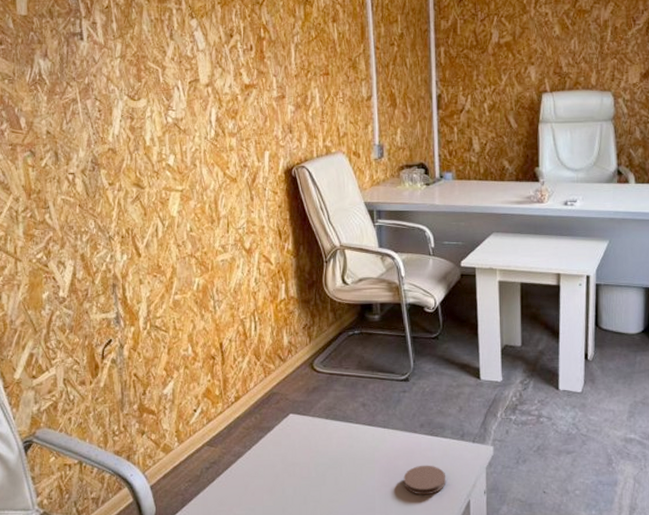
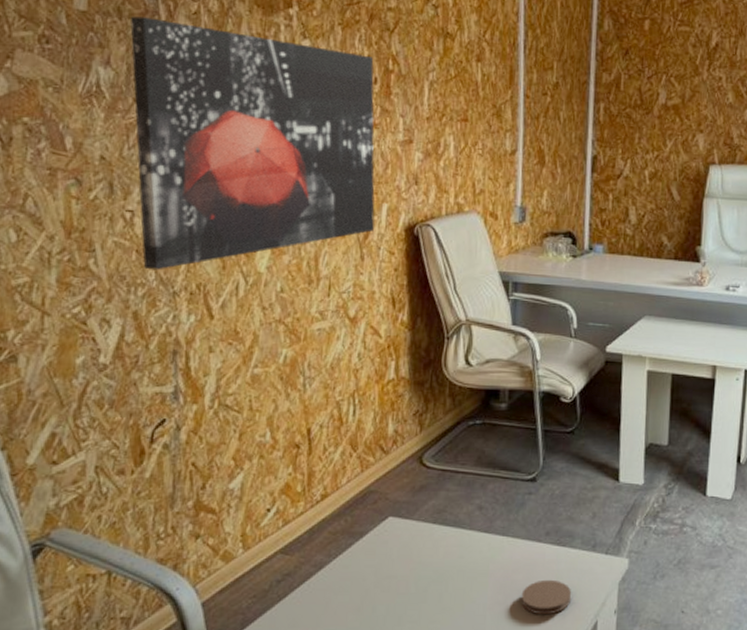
wall art: none [59,15,259,220] -> present [130,16,375,270]

